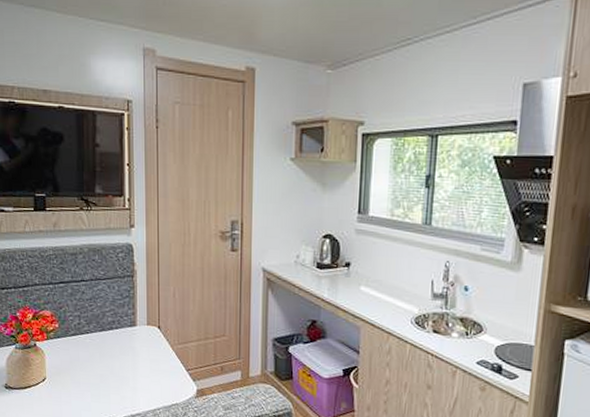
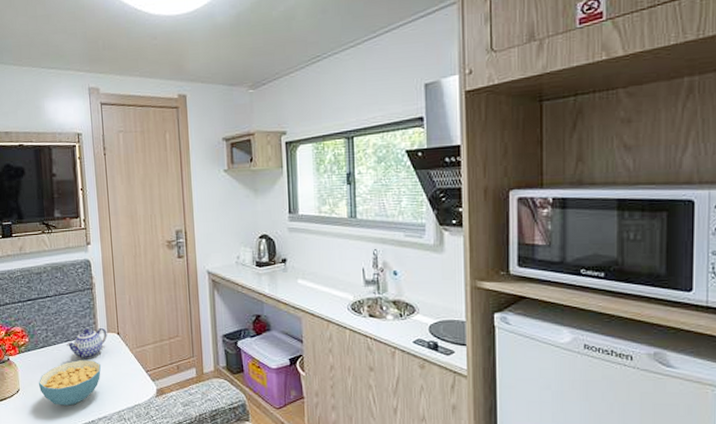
cereal bowl: none [67,351,137,400] -> present [38,359,101,406]
teapot: none [100,318,147,352] -> present [66,328,108,359]

